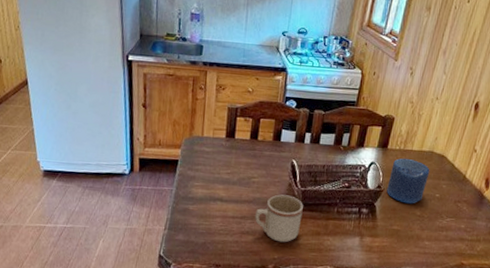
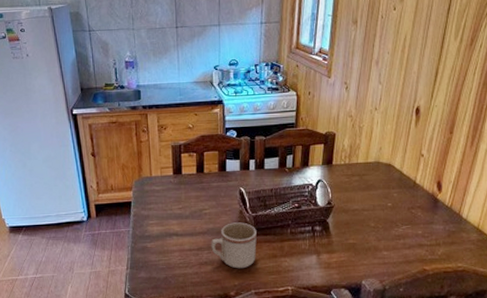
candle: present [387,158,430,204] -> none [337,171,379,217]

